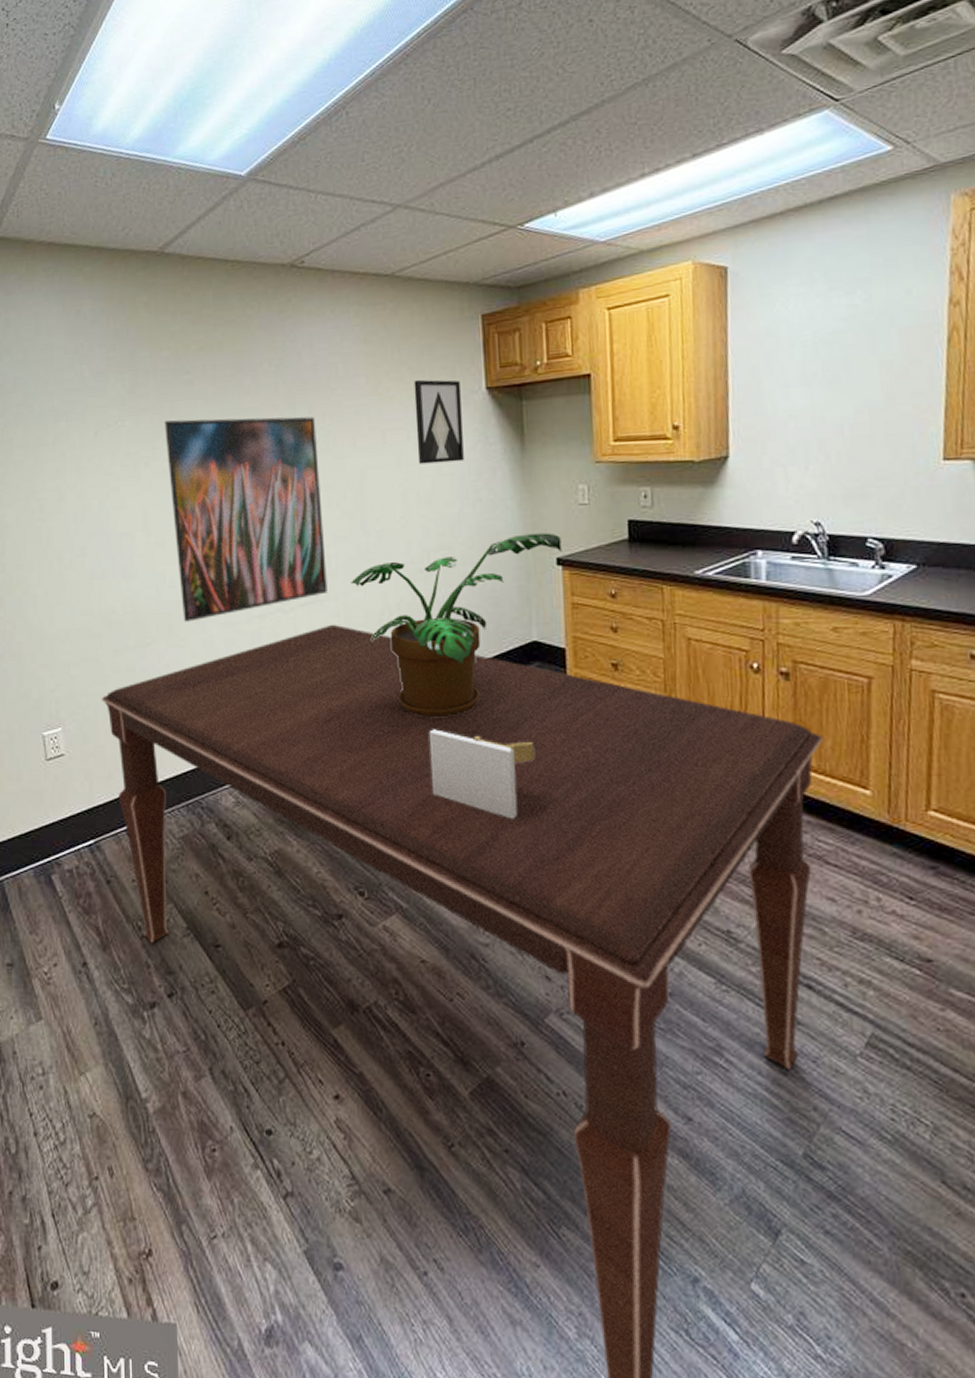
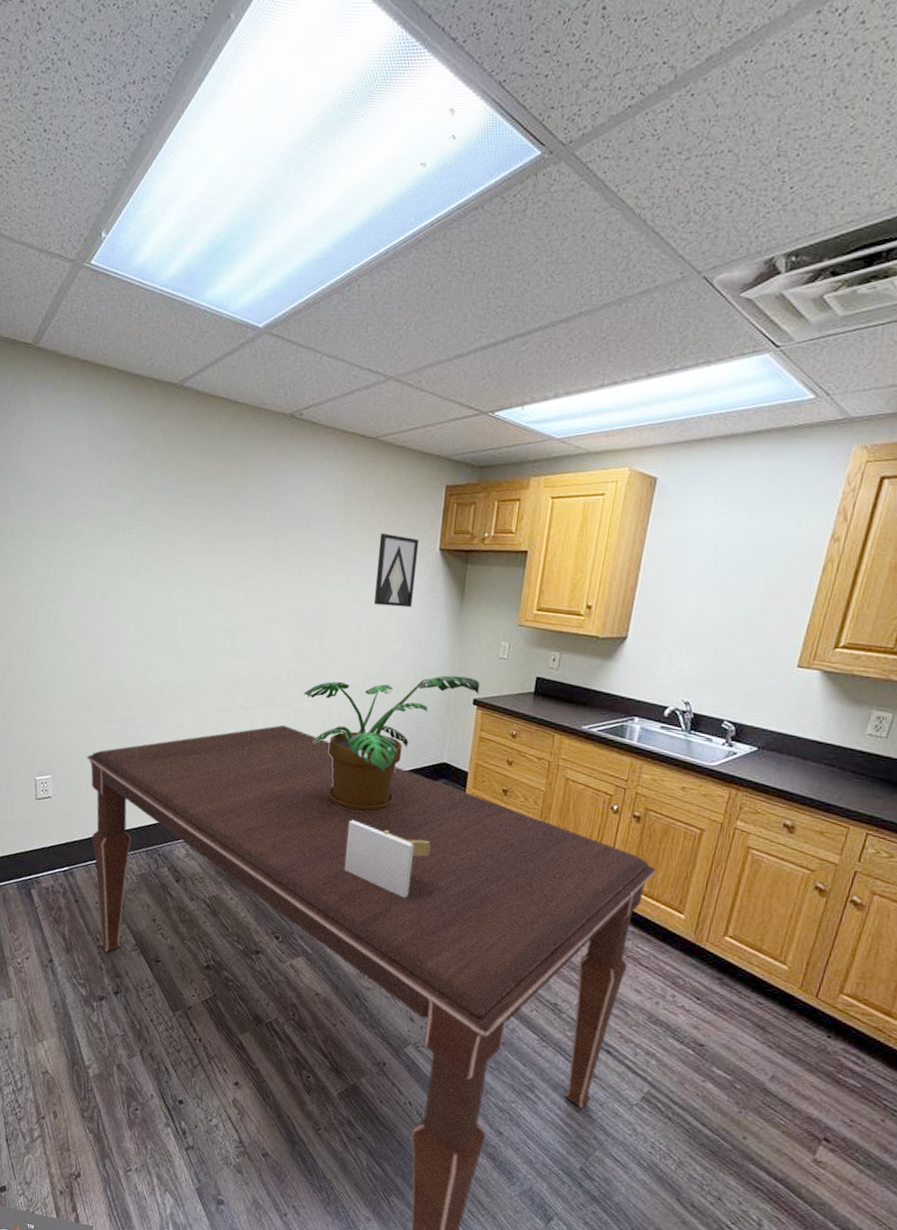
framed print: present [164,416,328,622] -> none [161,535,293,706]

